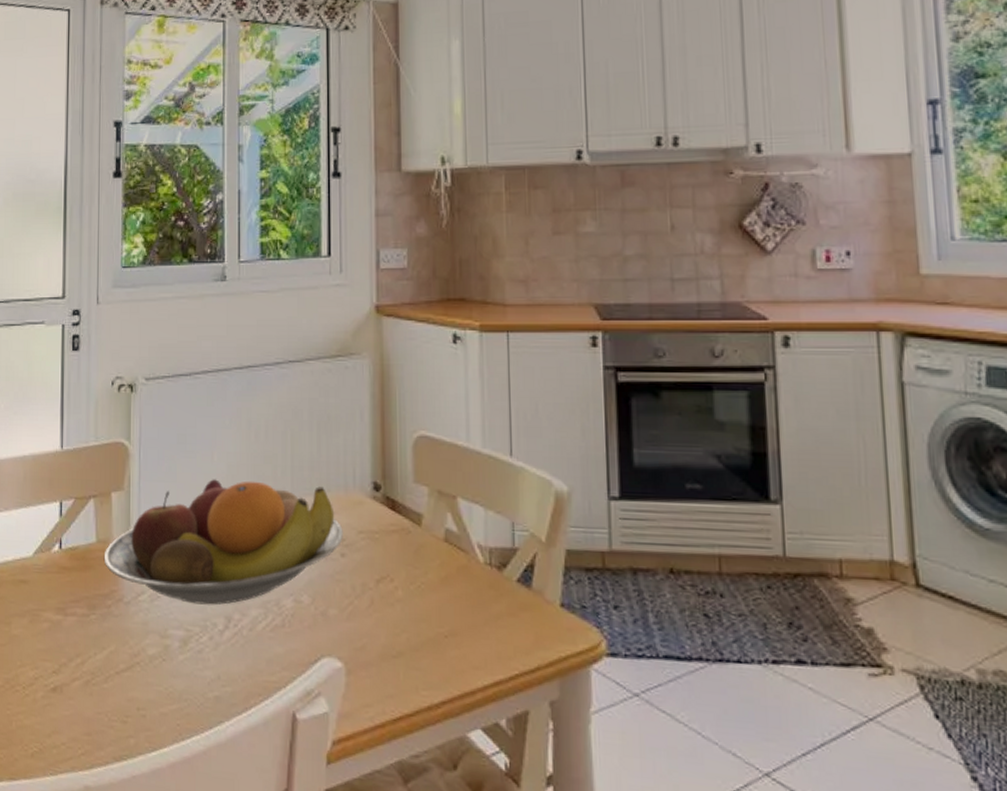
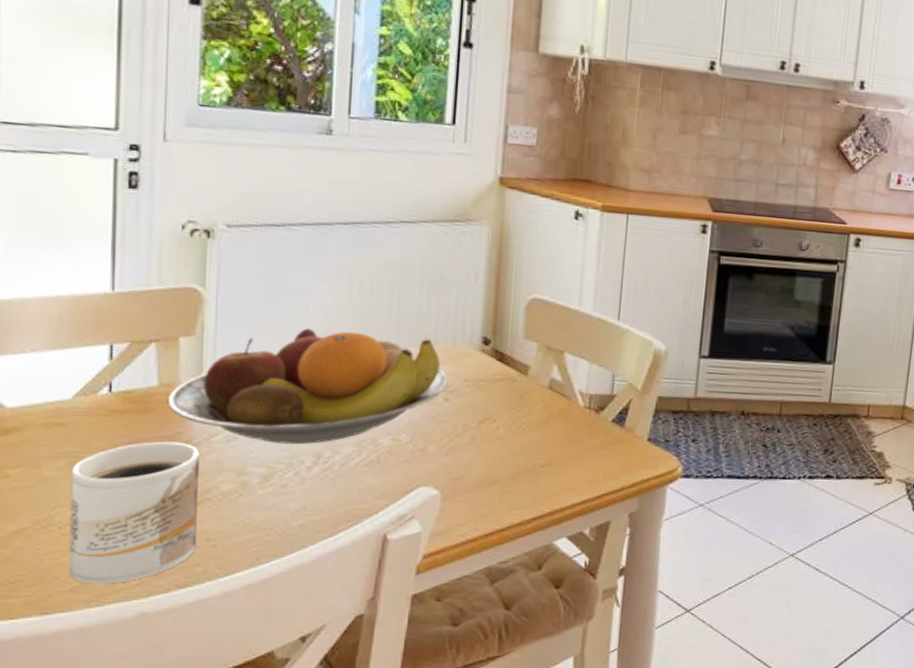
mug: none [30,600,129,752] -> present [68,441,200,584]

